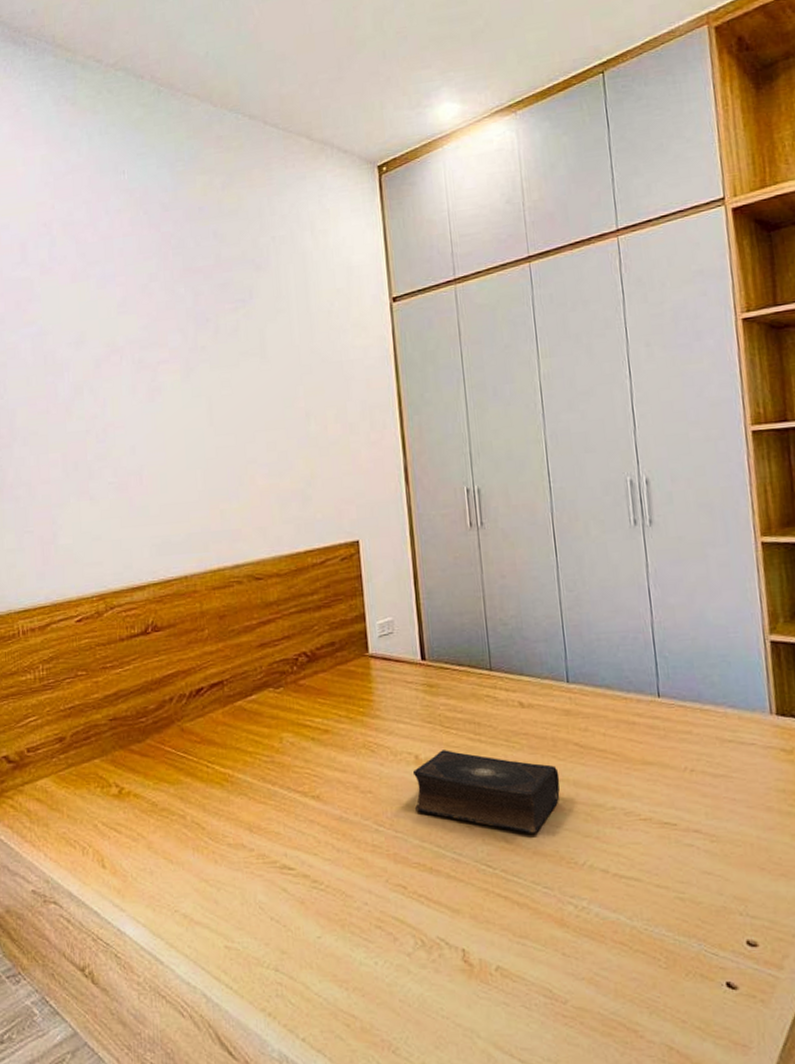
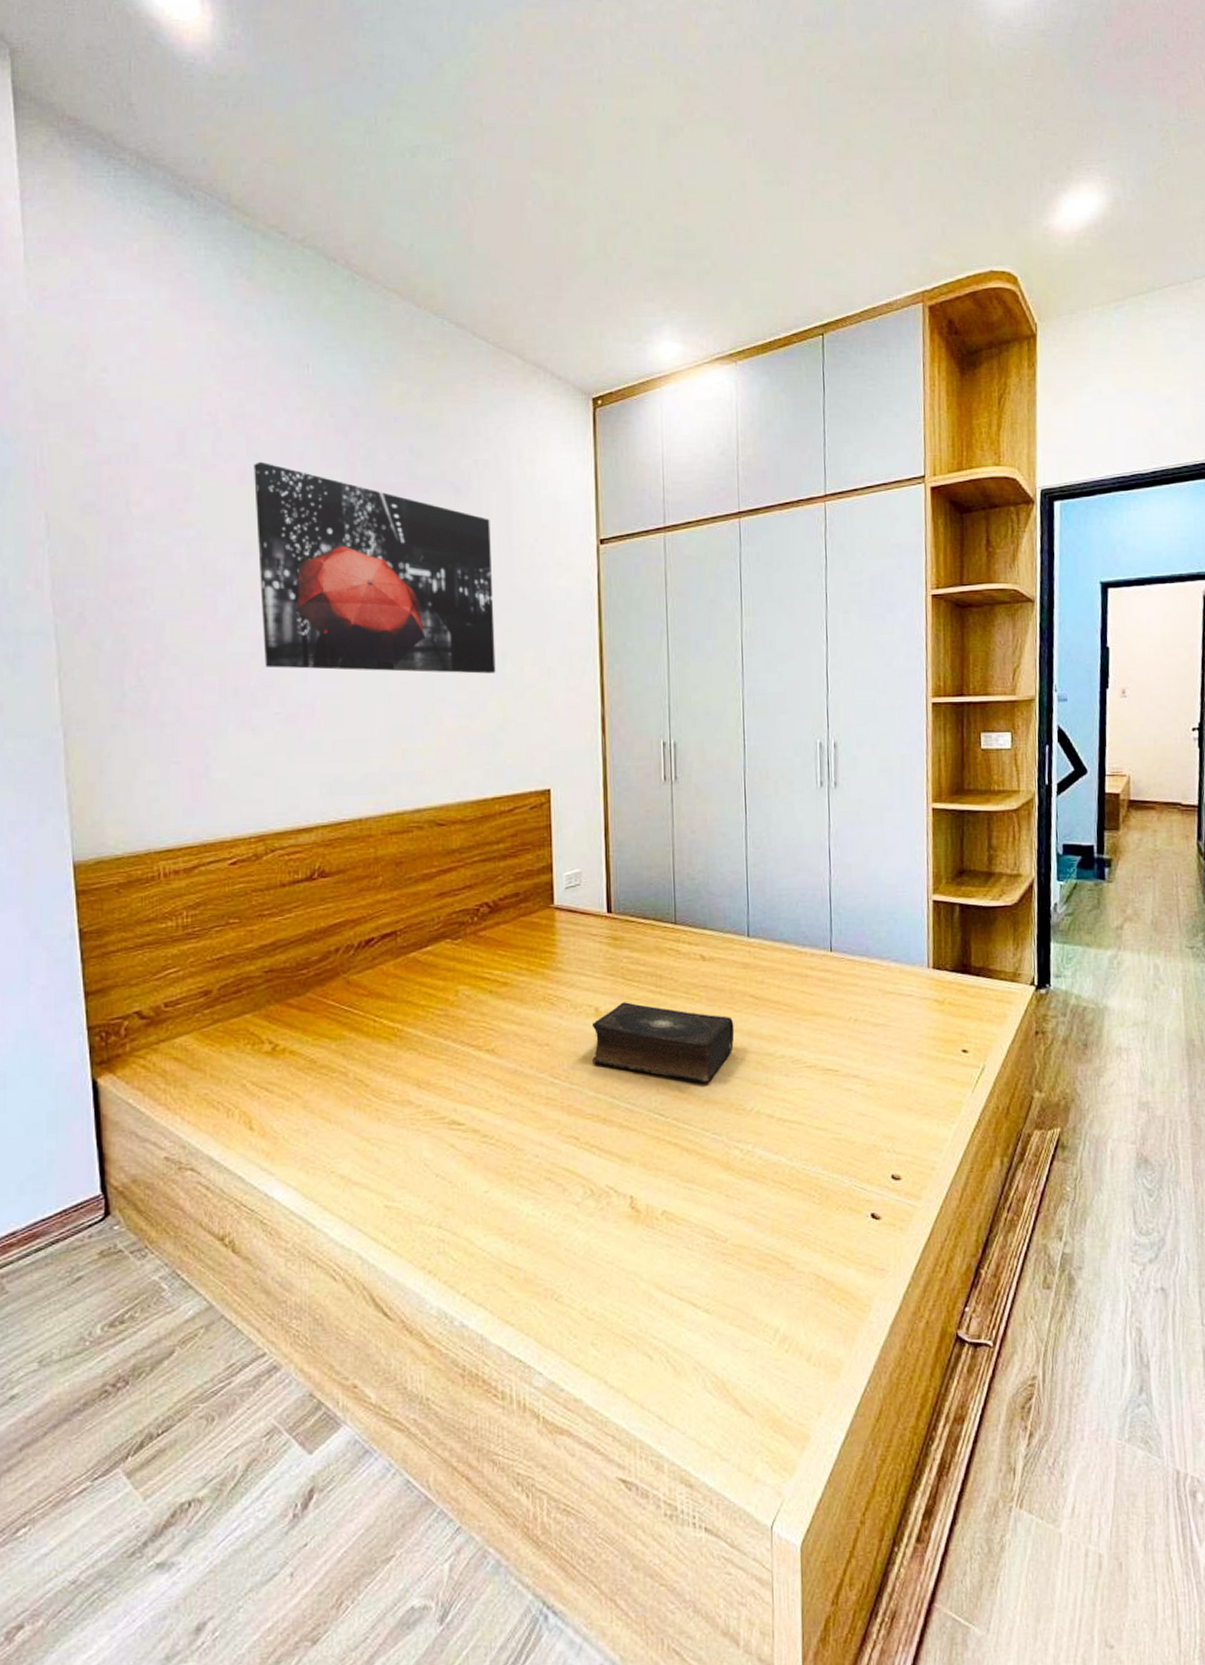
wall art: none [82,260,302,443] -> present [254,461,496,674]

